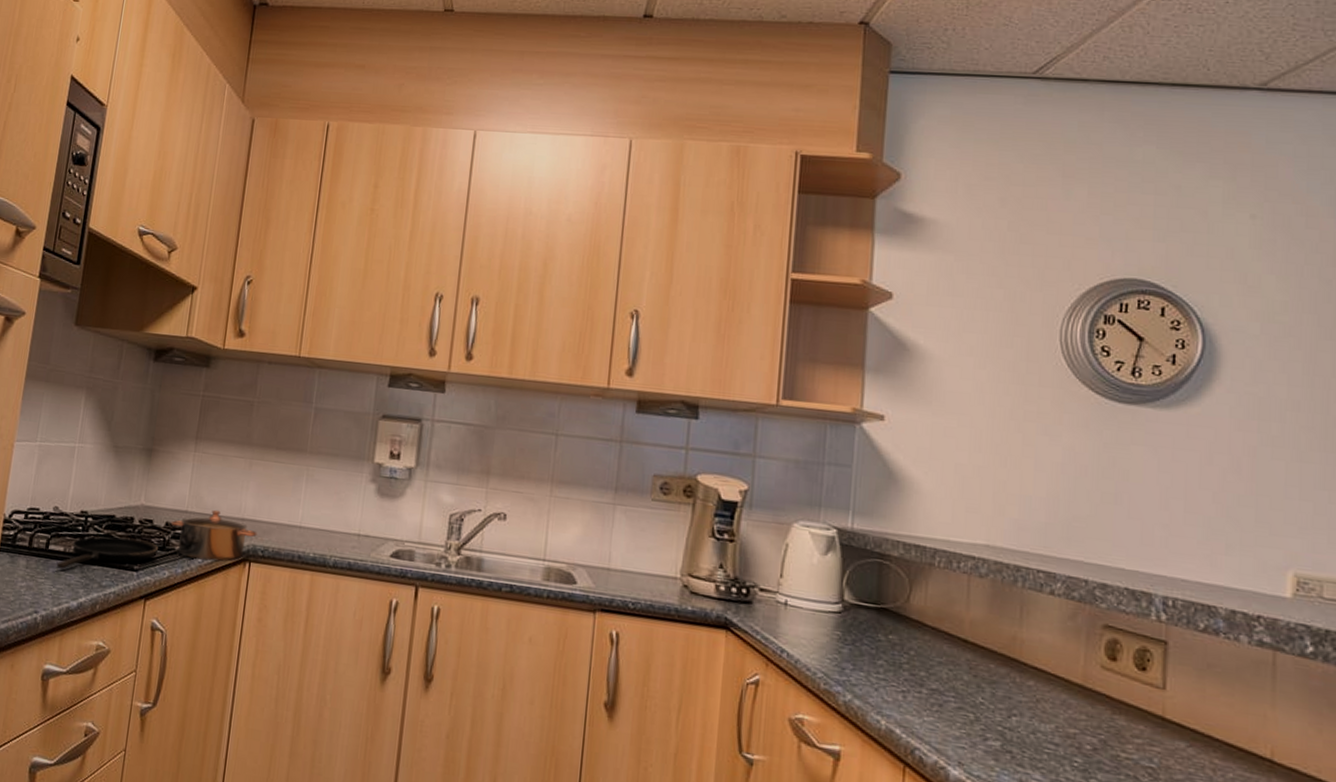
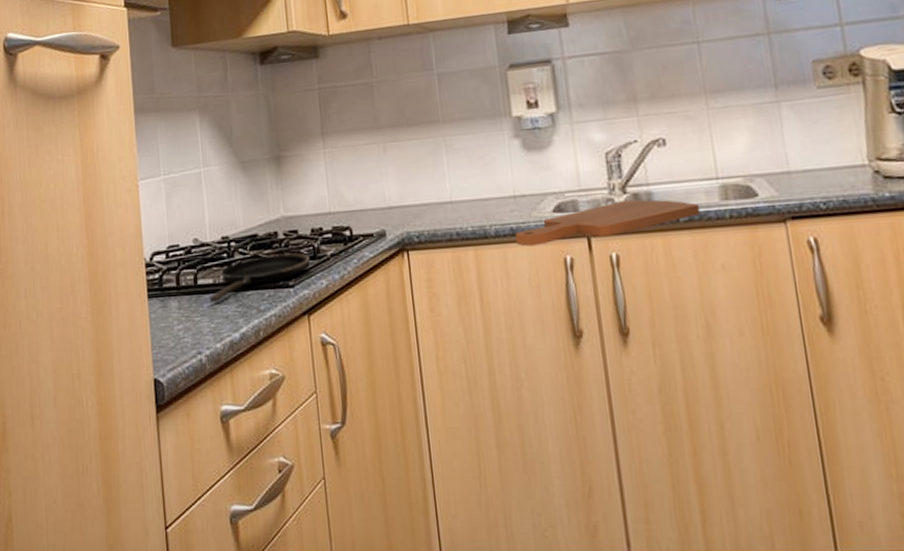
cooking pot: present [170,509,257,562] -> none [316,204,408,261]
cutting board: none [350,560,523,590] -> present [515,199,701,247]

